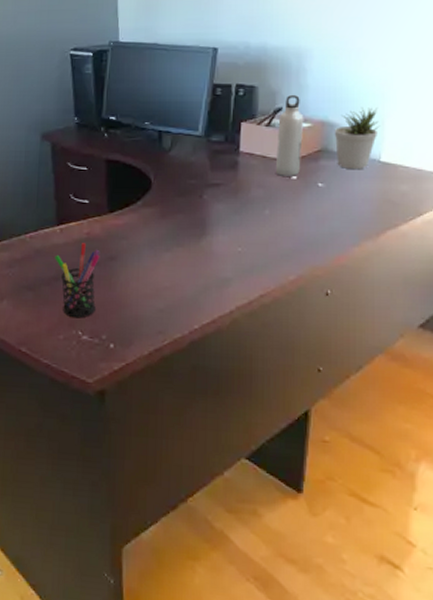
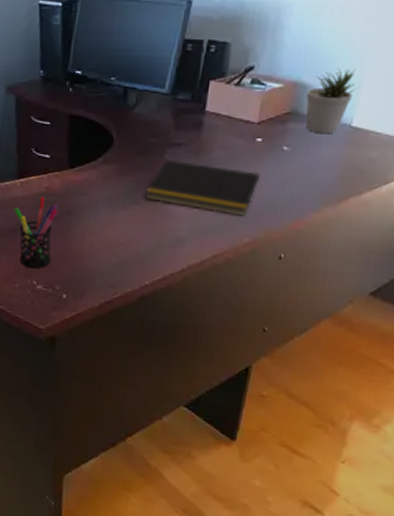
notepad: none [187,200,298,254] -> present [144,159,260,216]
water bottle: present [275,94,304,176] -> none [240,52,276,139]

